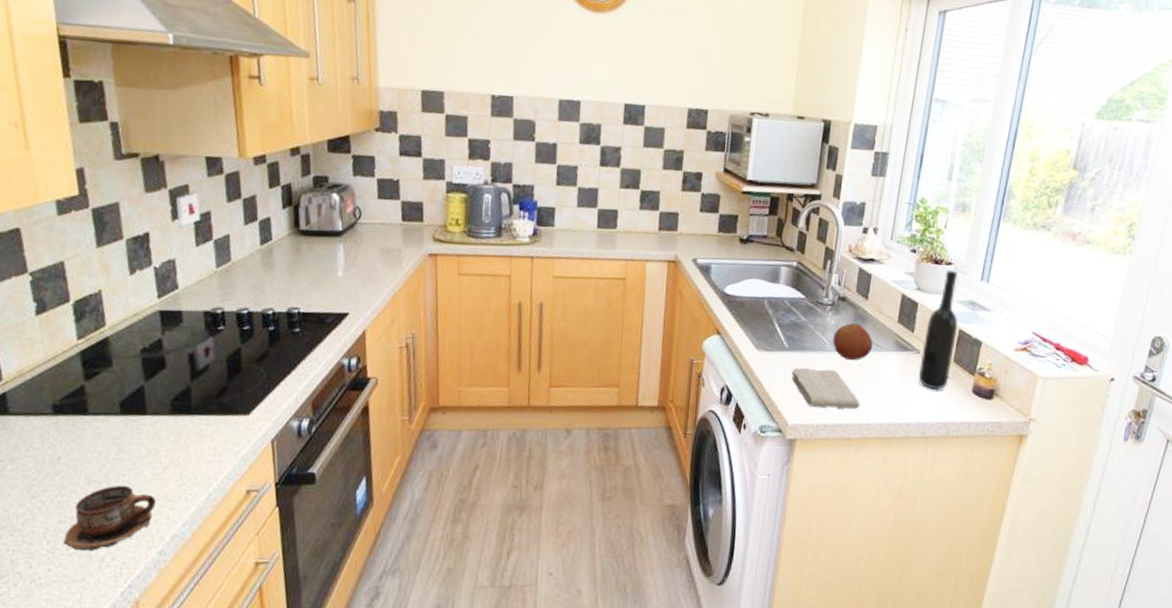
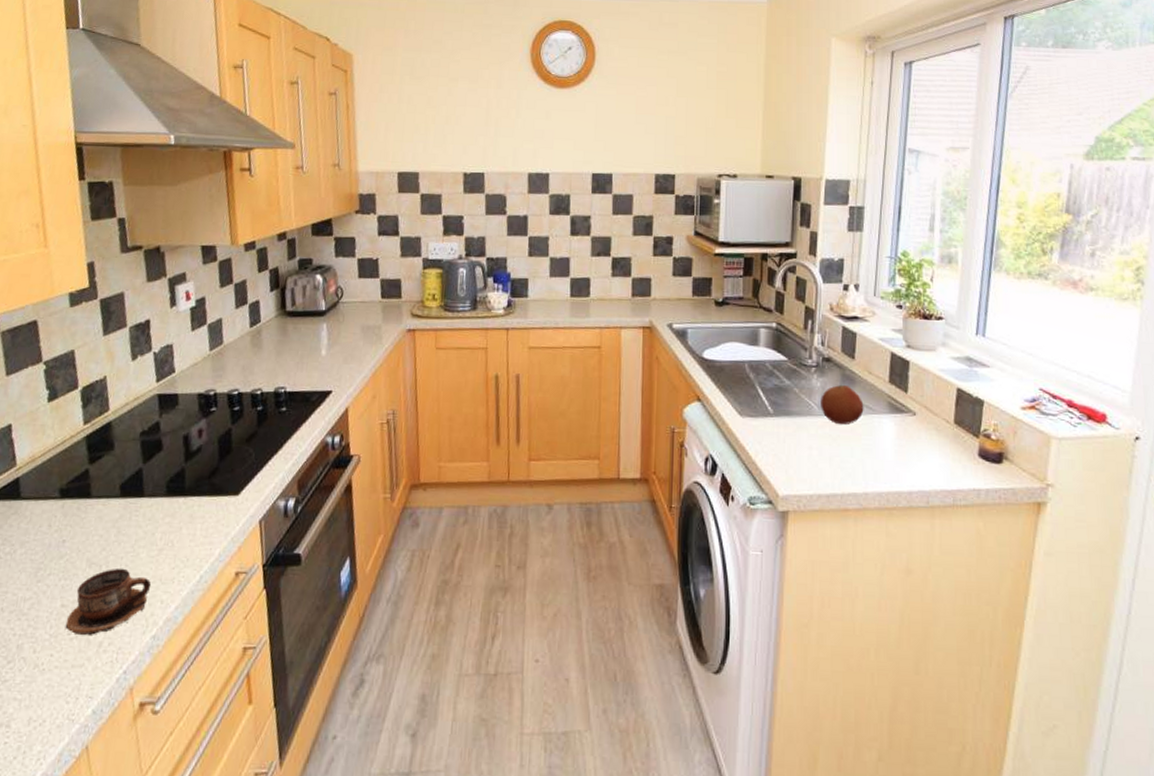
washcloth: present [791,367,860,410] -> none [779,433,855,478]
bottle: present [918,270,958,390] -> none [916,325,956,455]

